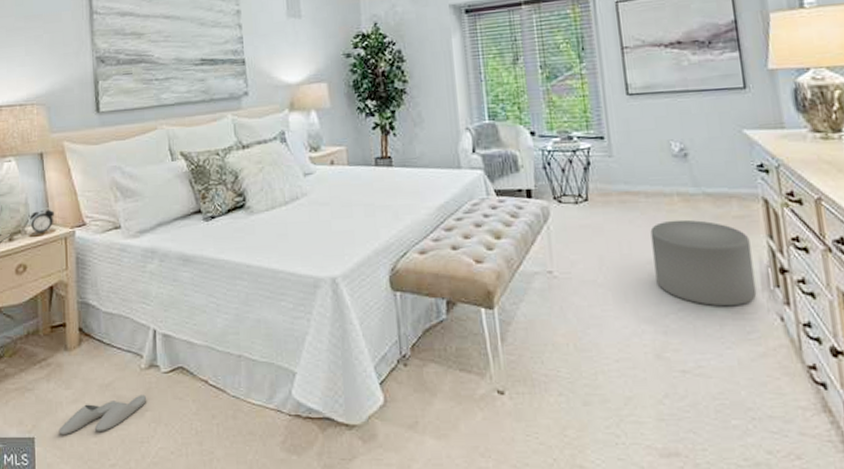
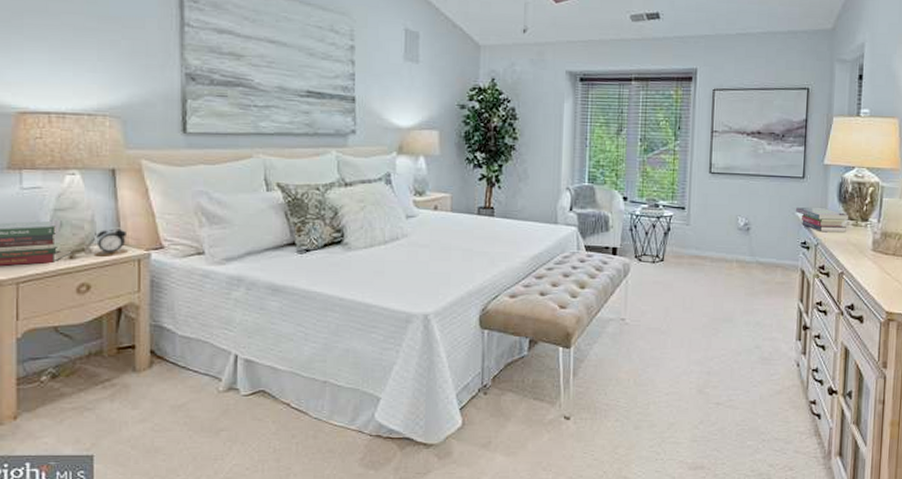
slippers: present [58,394,146,436] -> none [122,415,222,454]
pouf: present [650,219,757,307] -> none [708,282,785,354]
books: none [742,121,814,151] -> present [796,207,848,233]

